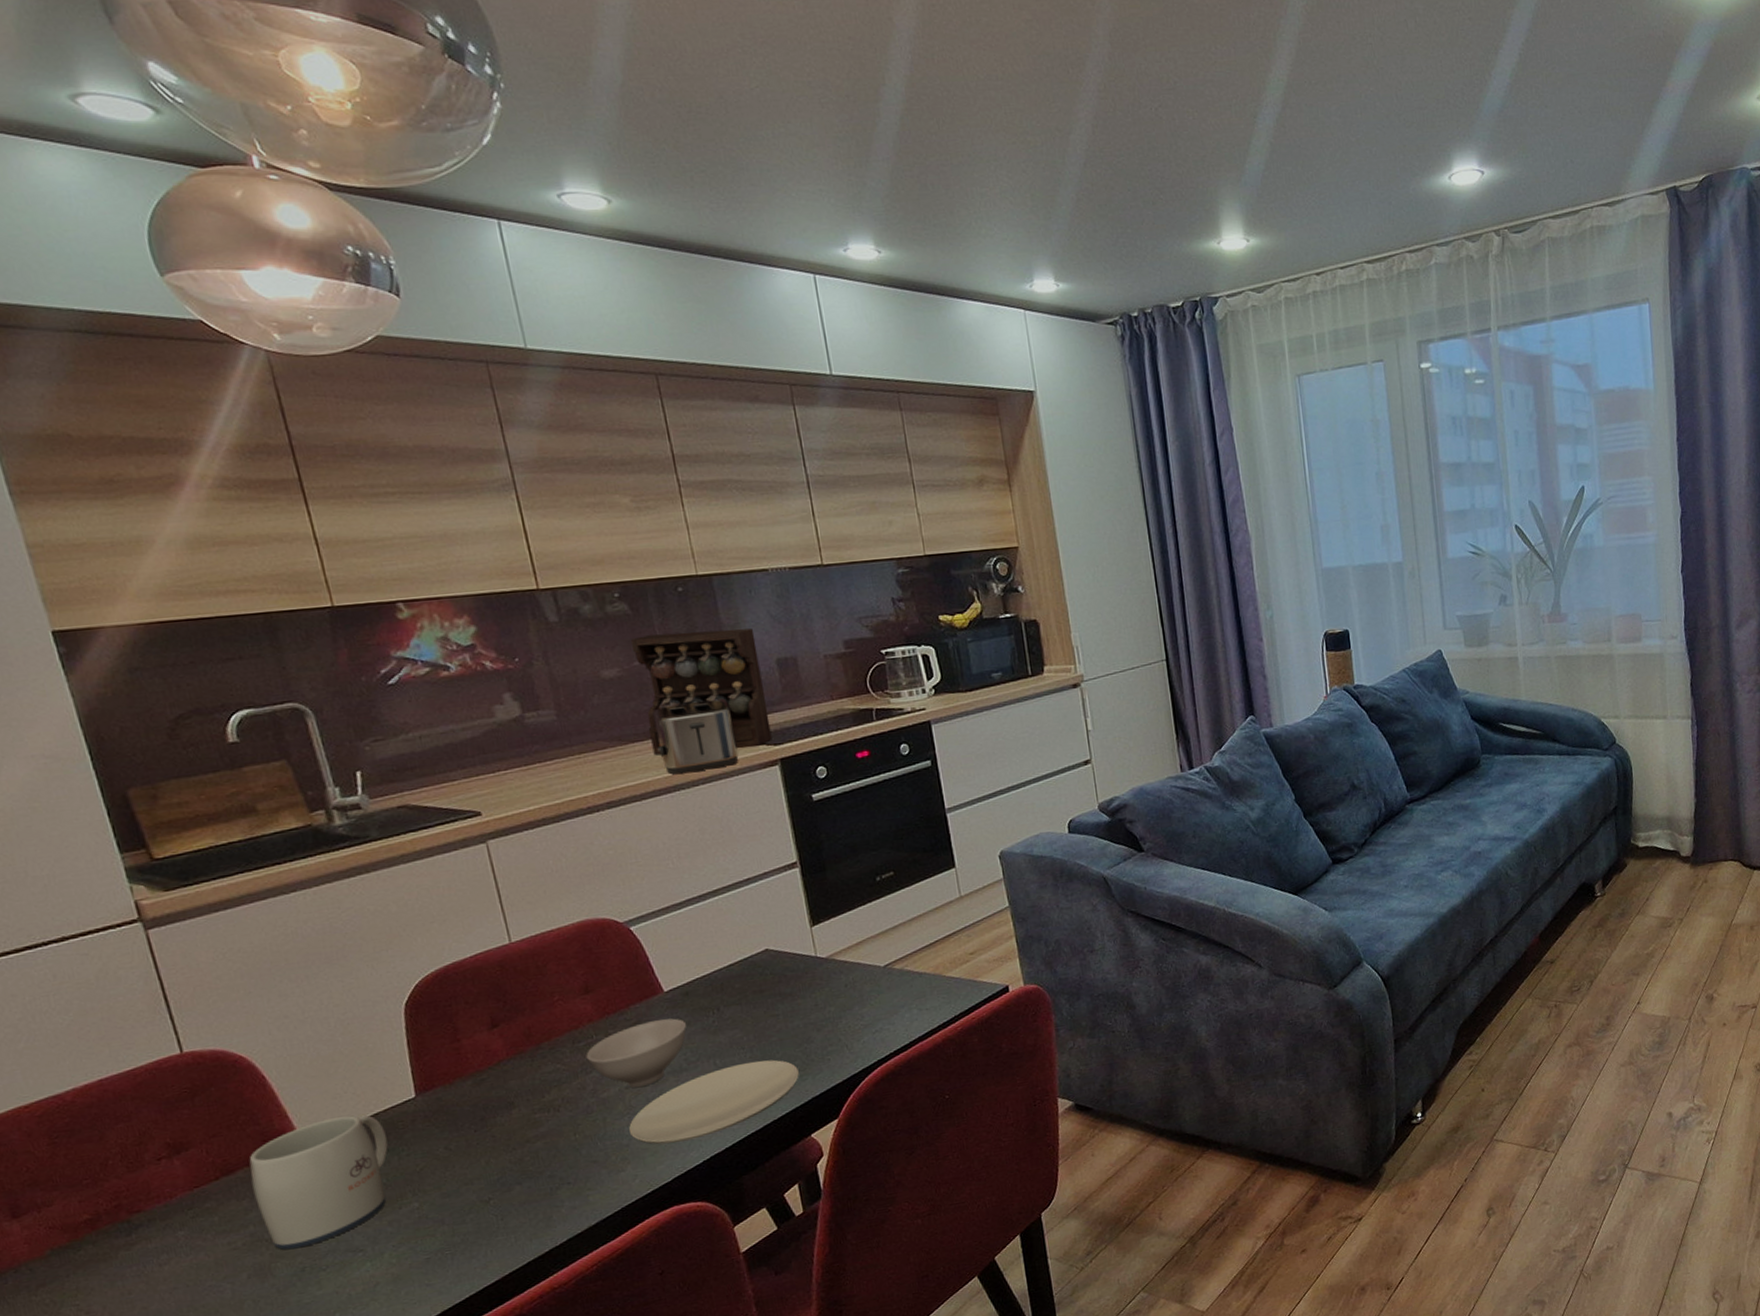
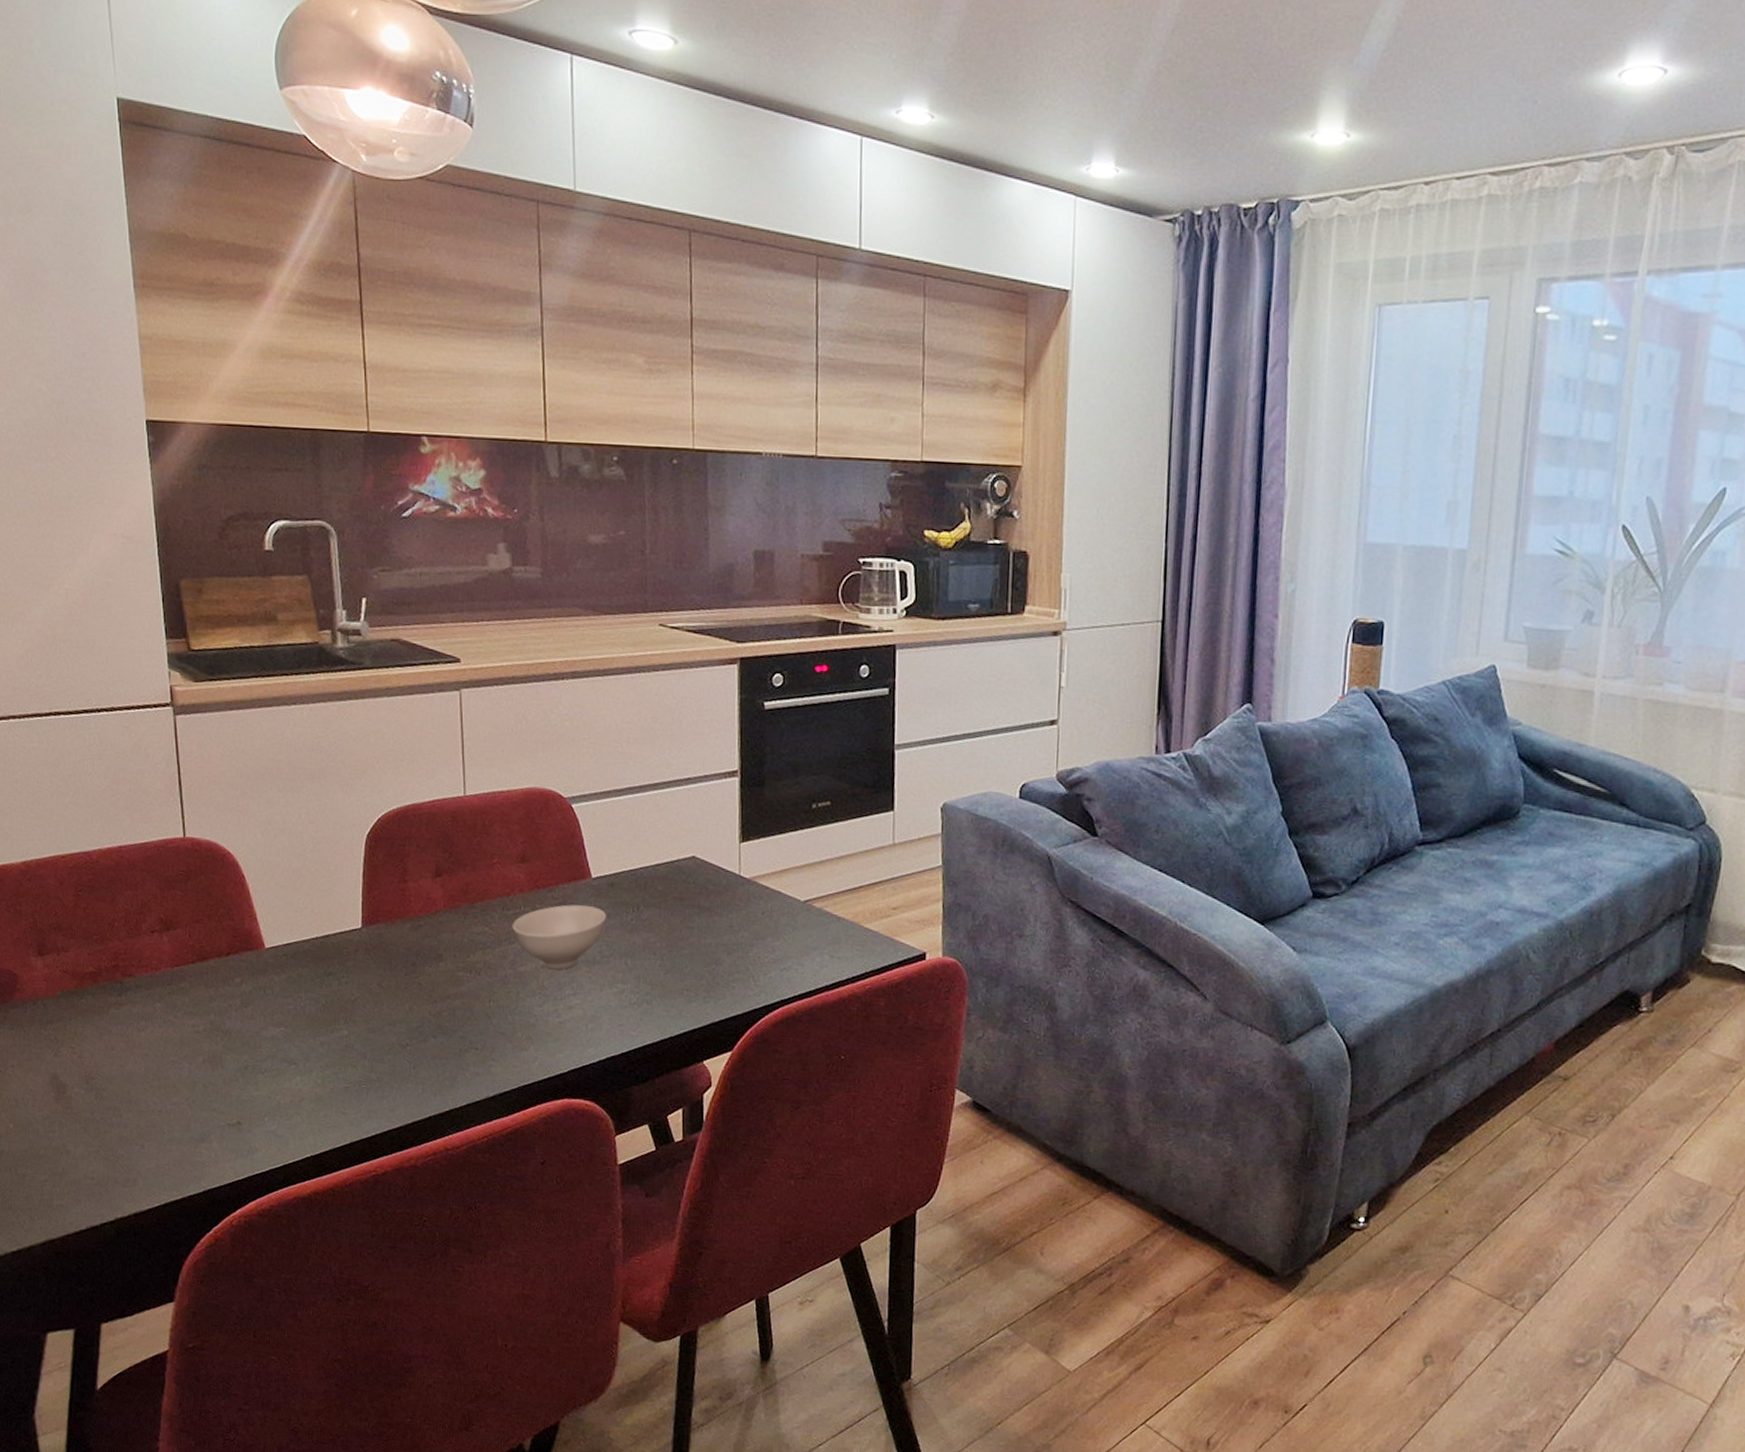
mug: present [249,1115,388,1250] -> none [219,929,332,1047]
plate: present [628,1059,799,1145] -> none [537,969,703,1036]
spice rack: present [630,628,772,756] -> none [620,505,738,641]
toaster: present [653,699,739,775] -> none [626,582,702,656]

